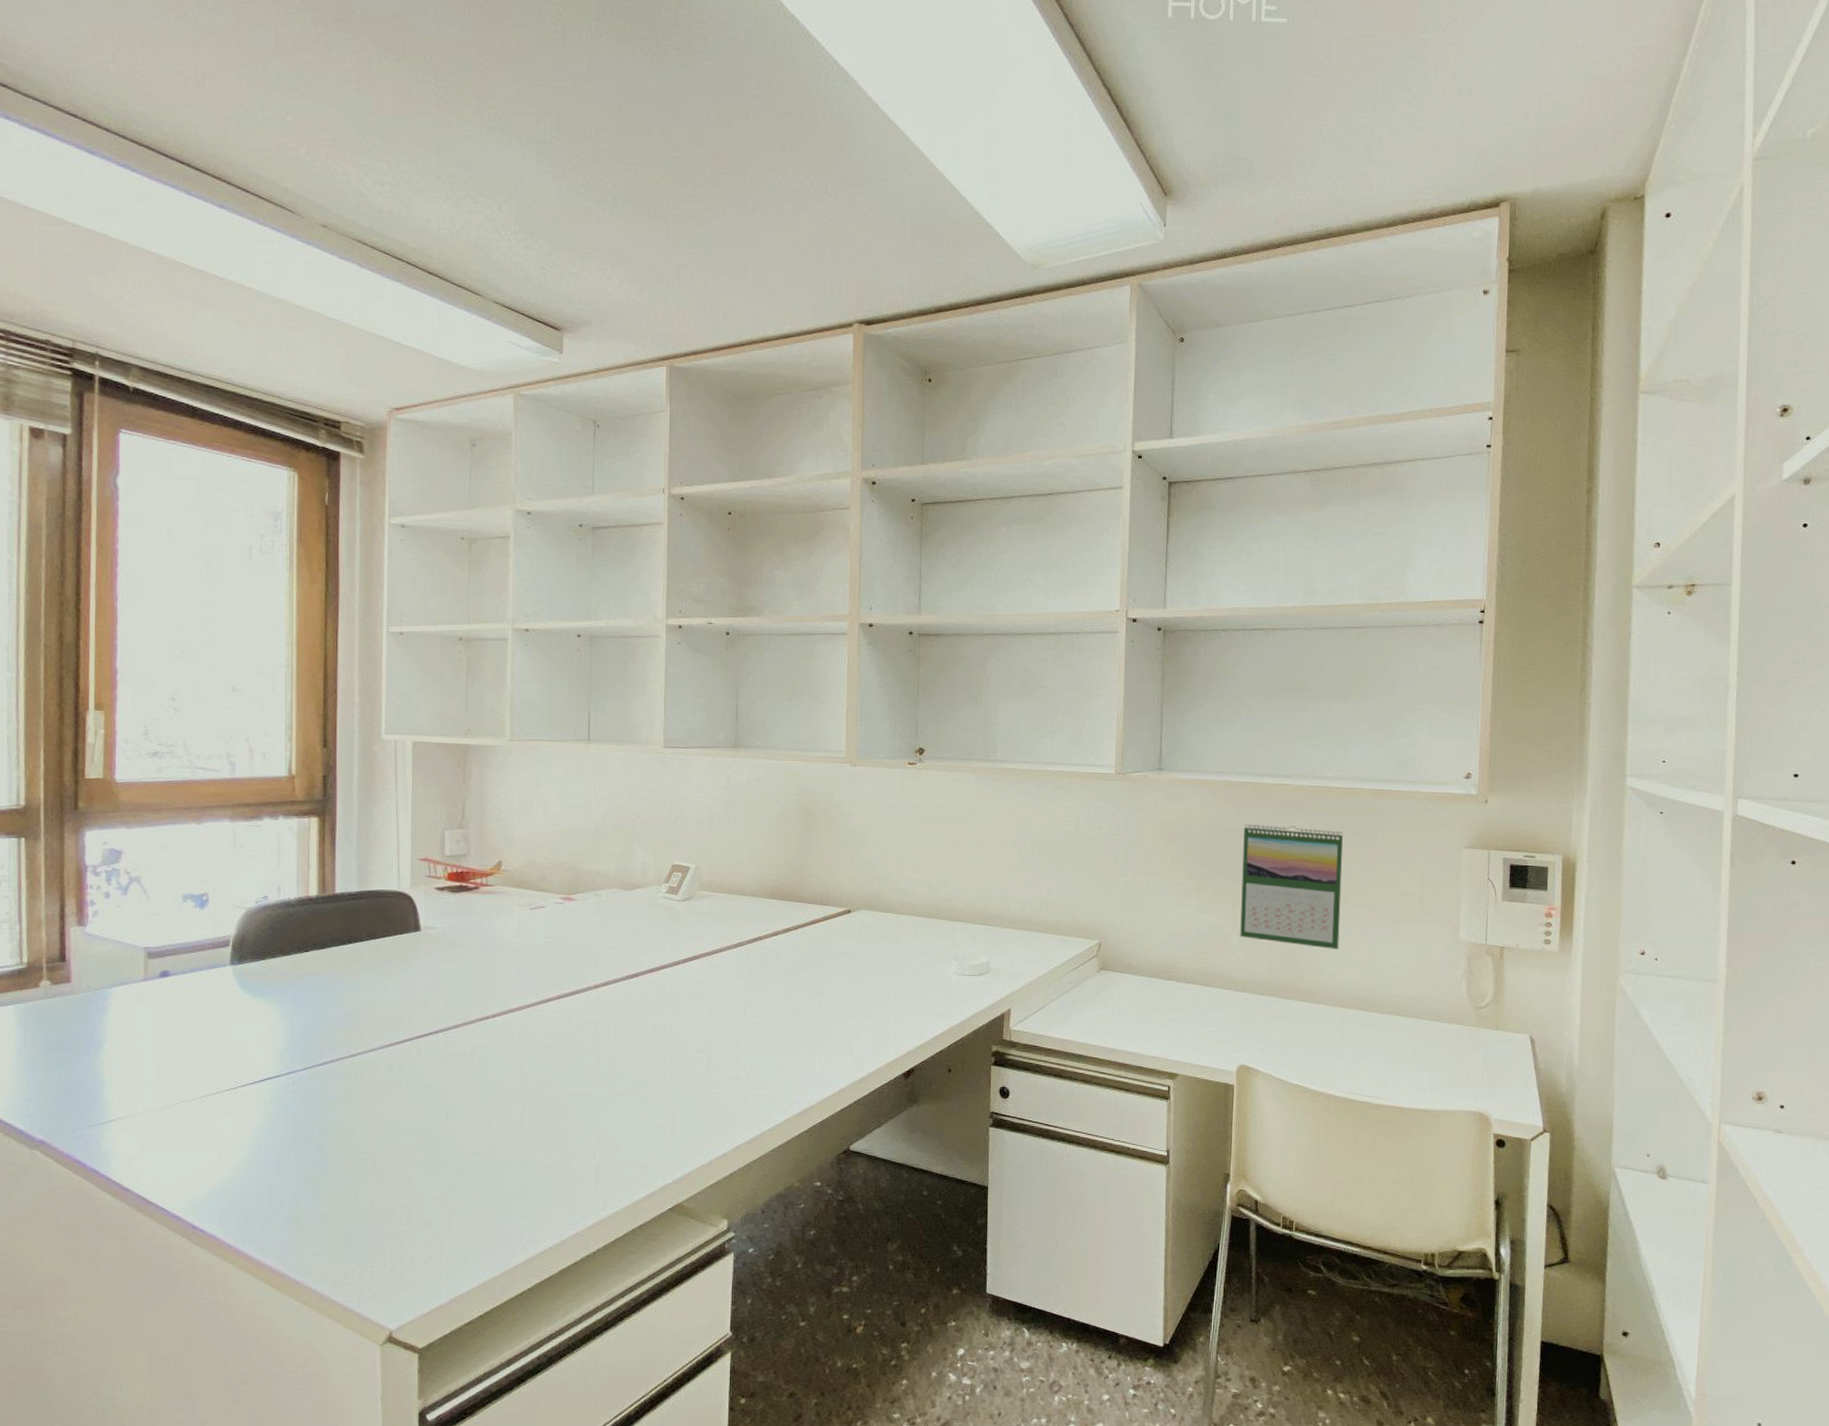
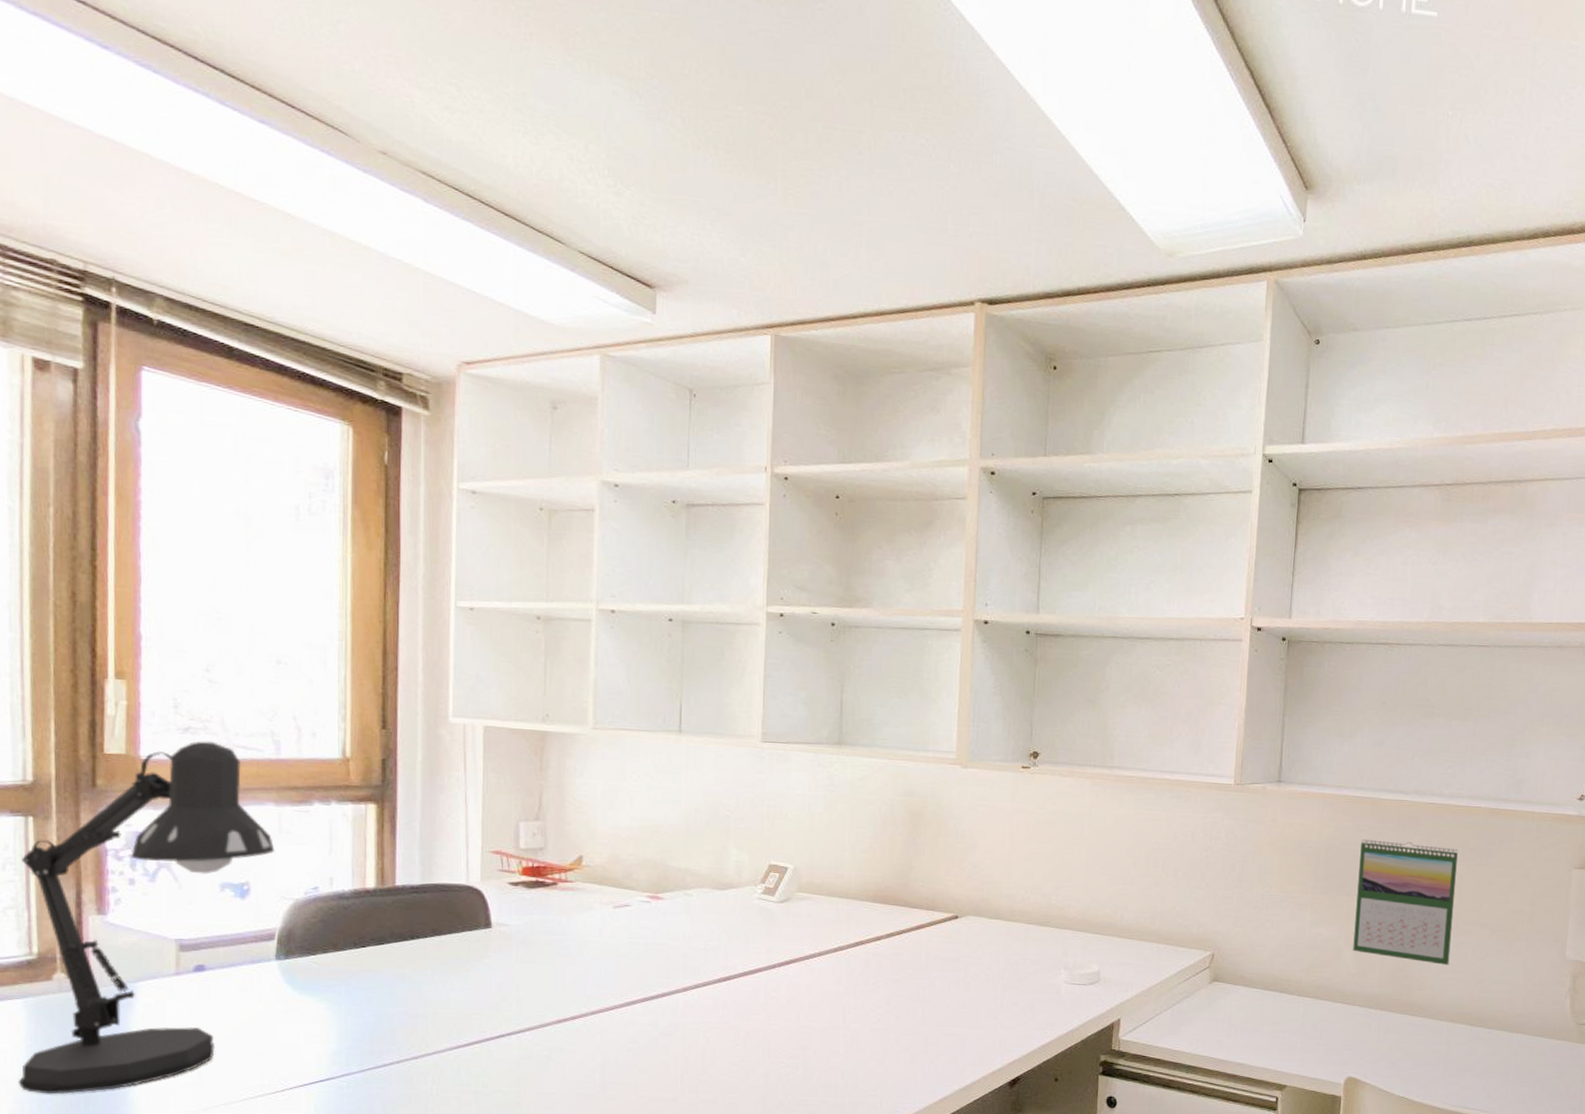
desk lamp: none [9,764,230,1093] -> present [18,741,275,1095]

